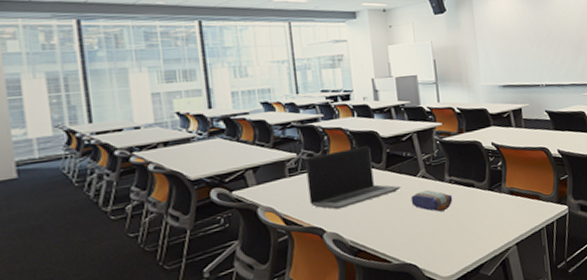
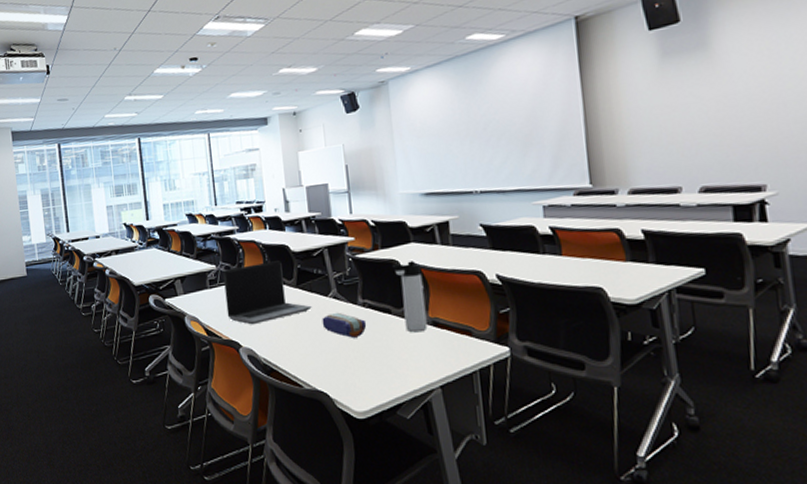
thermos bottle: none [476,141,505,202] -> present [393,261,428,333]

